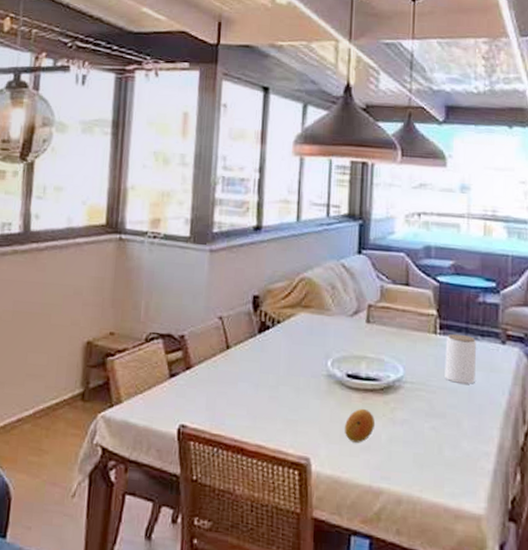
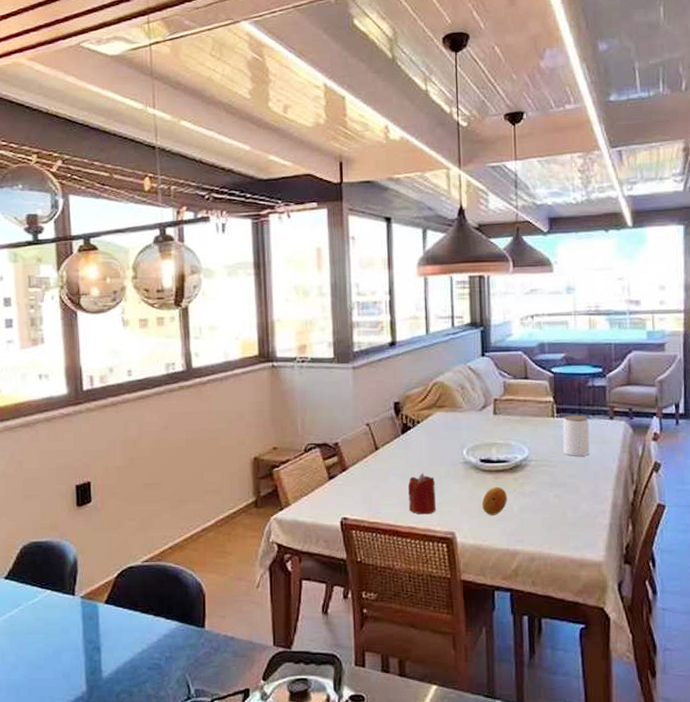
candle: none [259,382,292,433] -> present [408,473,436,515]

